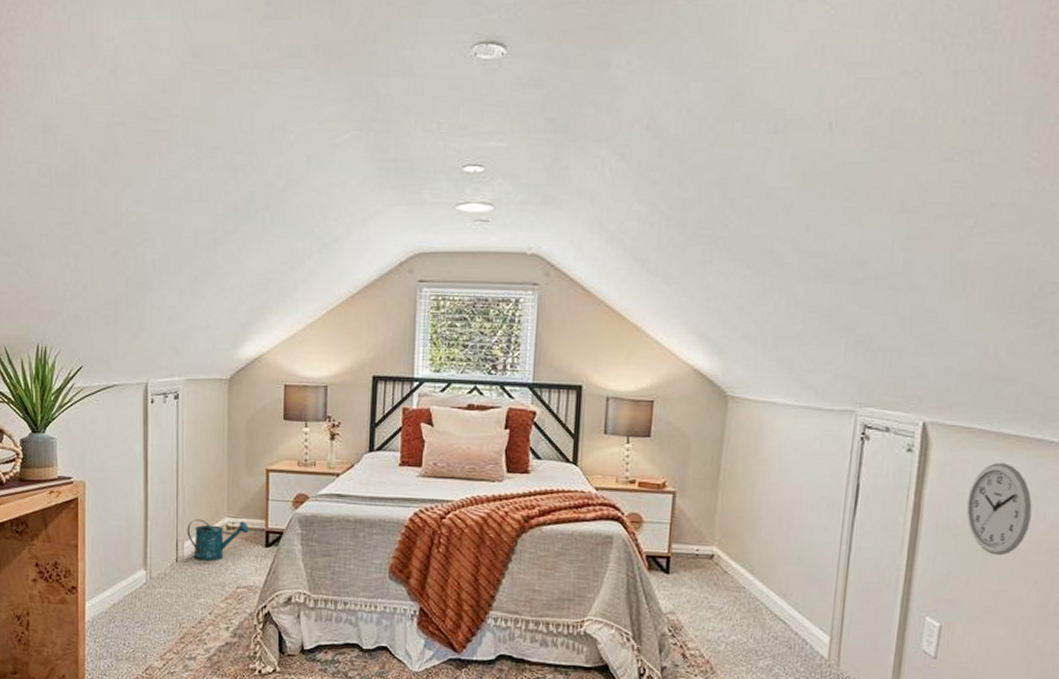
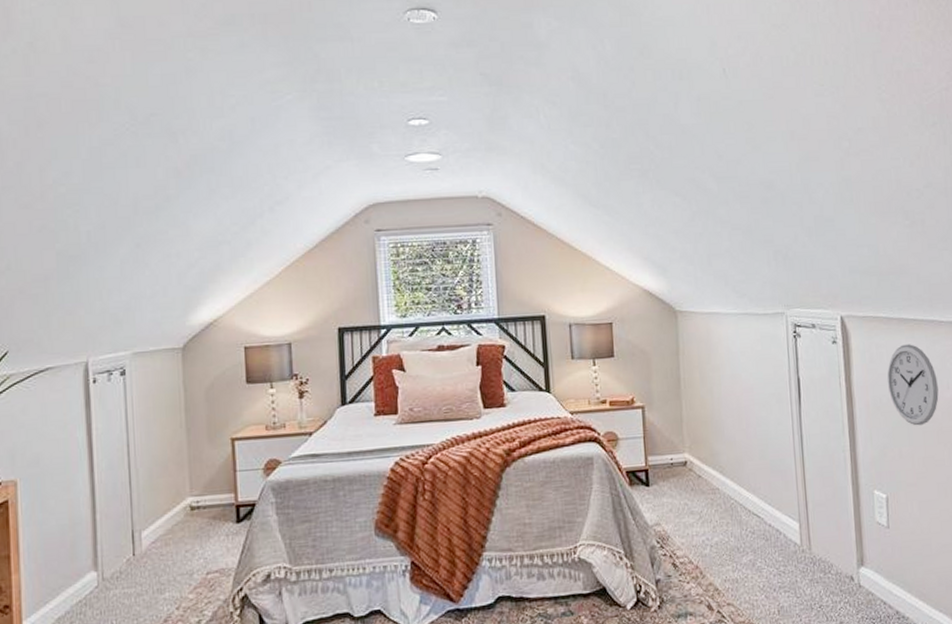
watering can: present [187,518,248,561] -> none [144,498,216,550]

